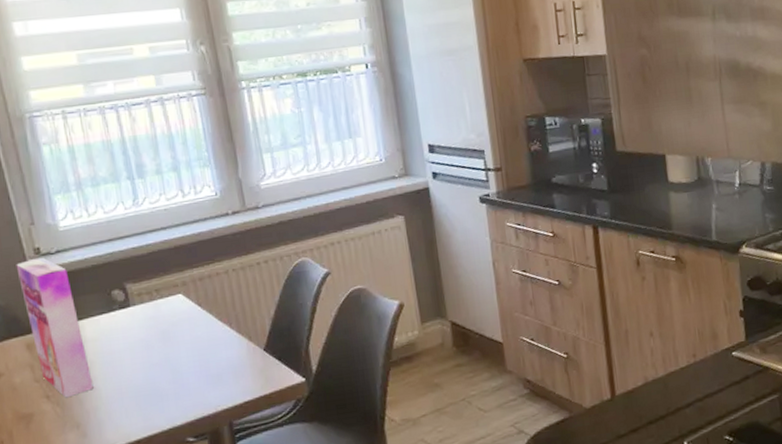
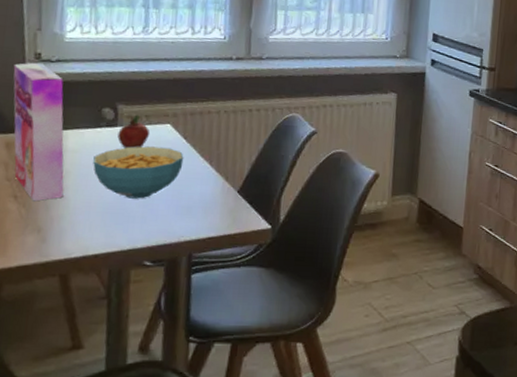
cereal bowl: none [114,318,204,378] -> present [93,146,184,199]
fruit: none [132,290,164,328] -> present [117,114,151,149]

